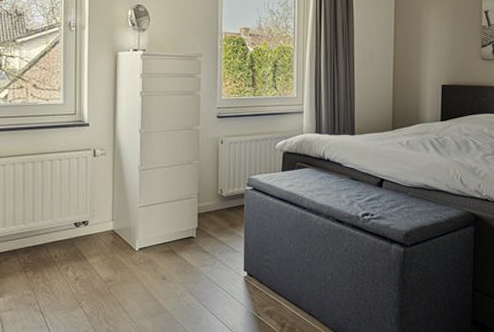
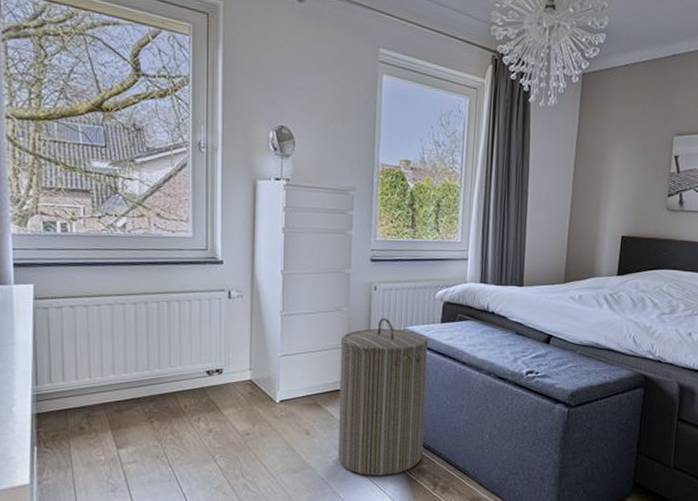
laundry hamper: none [192,169,271,318] -> present [338,318,428,475]

